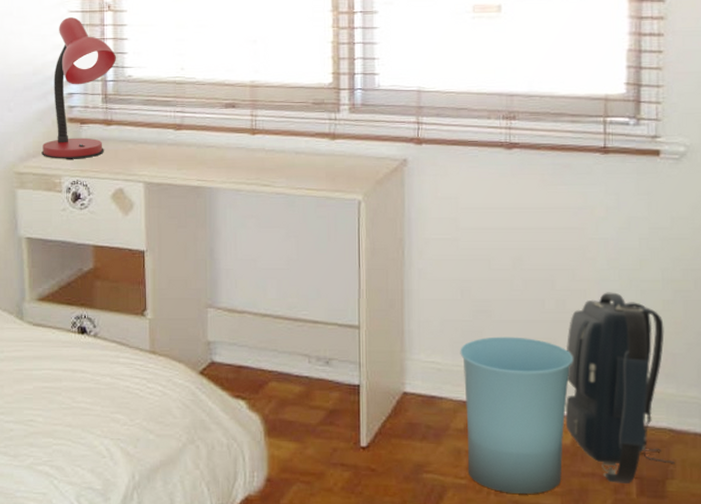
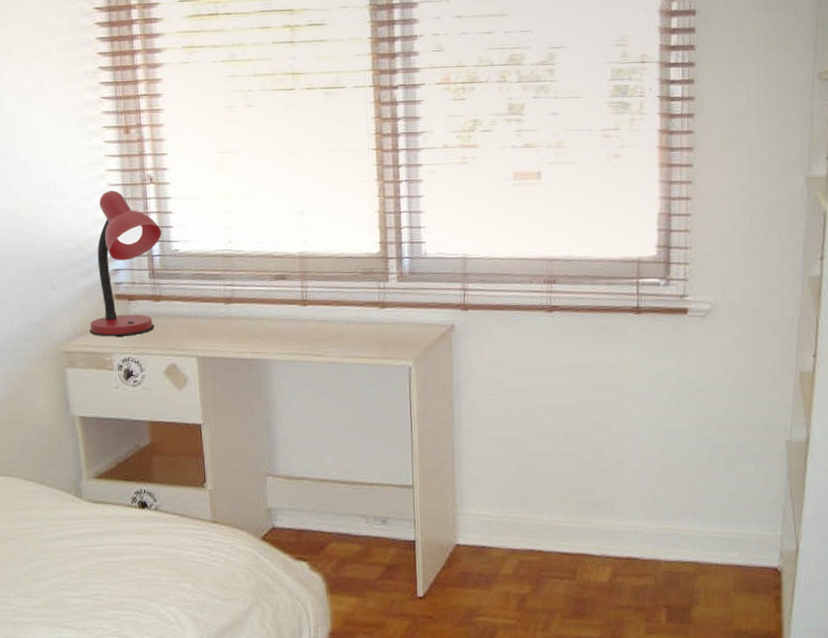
waste bin: present [460,336,573,494] -> none [507,487,610,629]
backpack: present [565,292,675,485] -> none [603,442,699,614]

